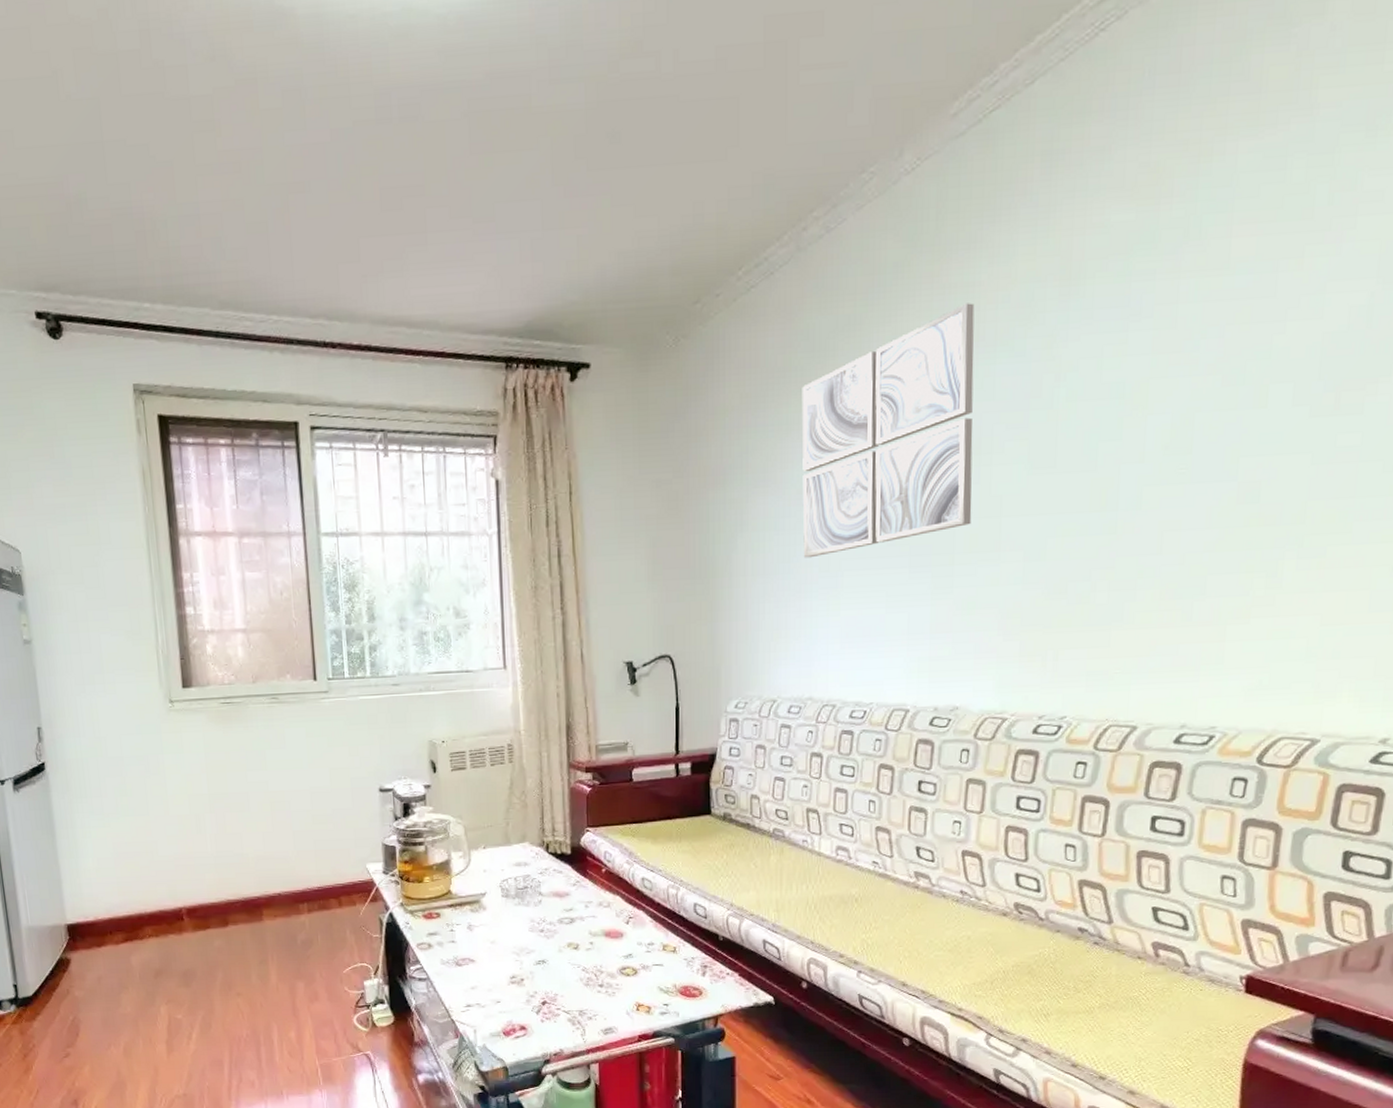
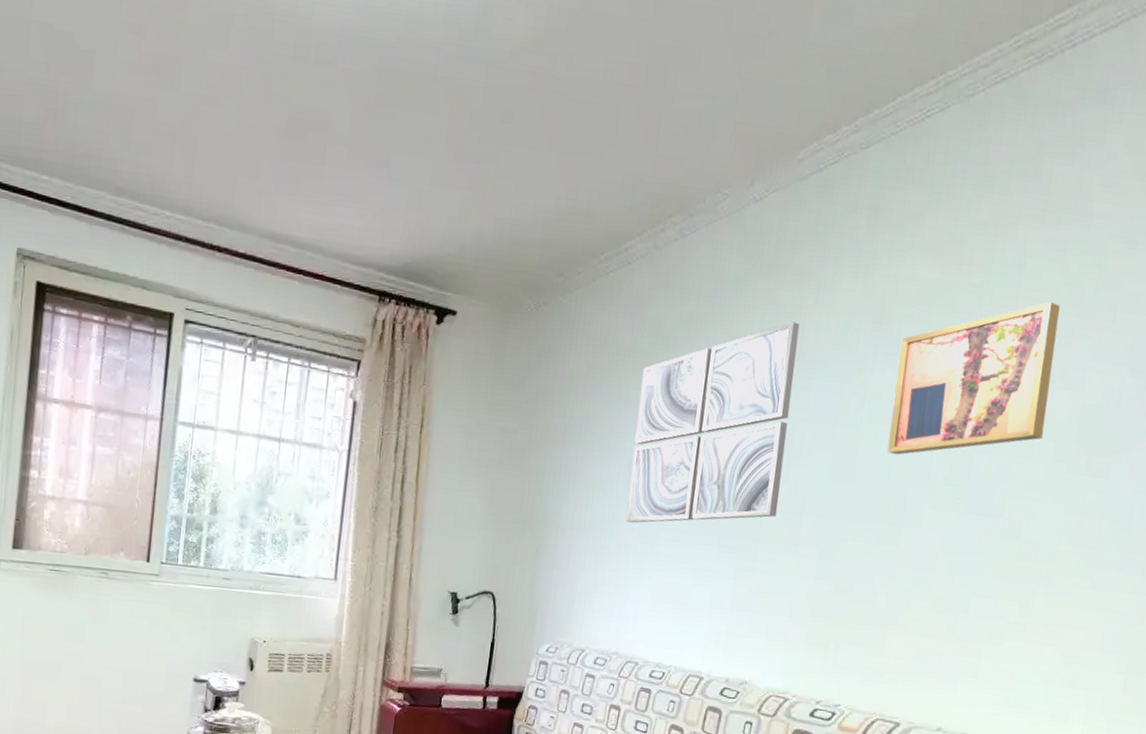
wall art: none [1092,219,1287,432] -> present [887,301,1060,455]

